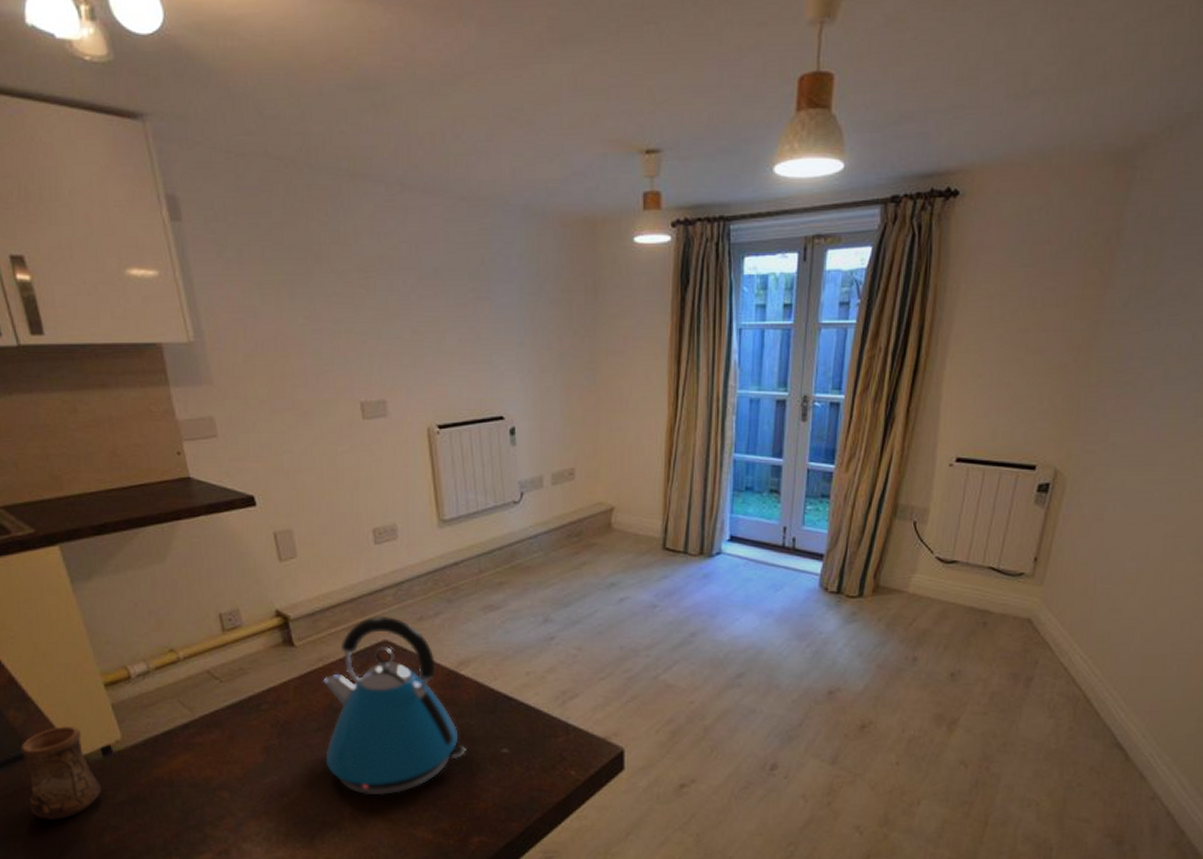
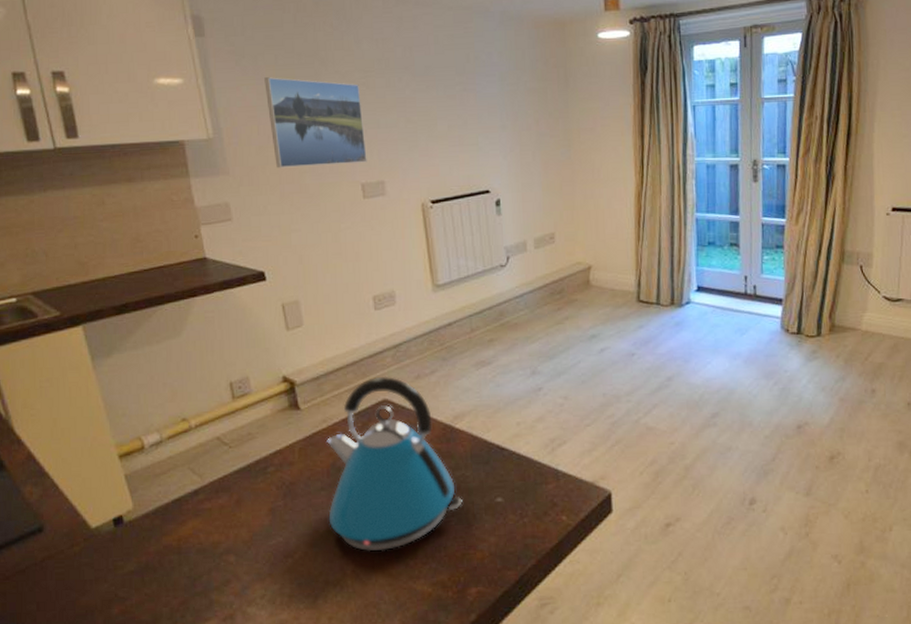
cup: present [21,725,101,821] -> none [35,498,111,596]
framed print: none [250,273,367,380] -> present [264,77,367,168]

